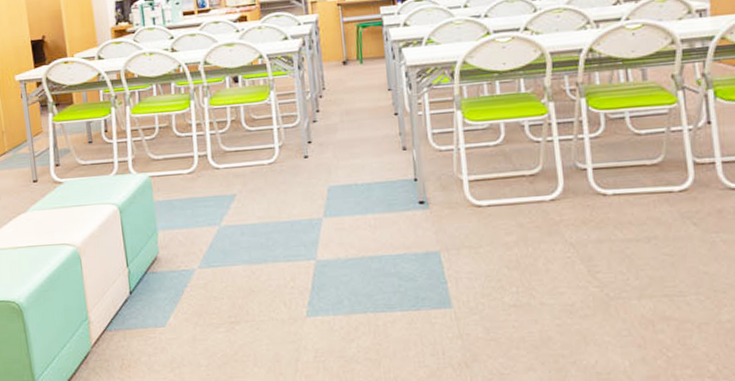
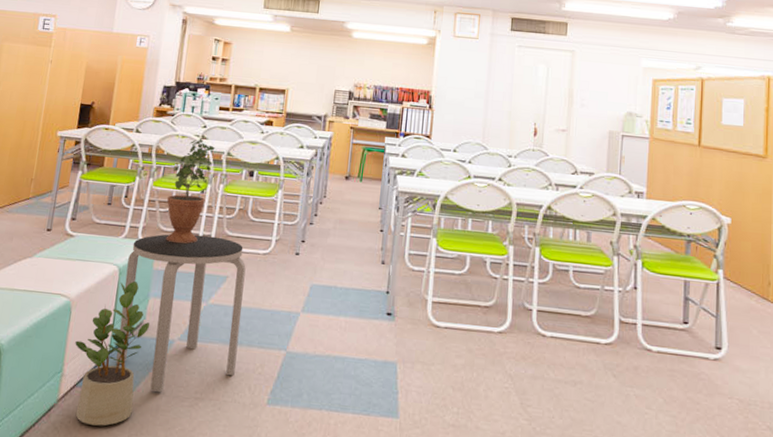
potted plant: none [93,217,169,365] -> present [75,281,150,426]
side table: none [125,155,266,323] -> present [116,234,246,392]
potted plant: none [148,48,194,171] -> present [165,136,216,244]

